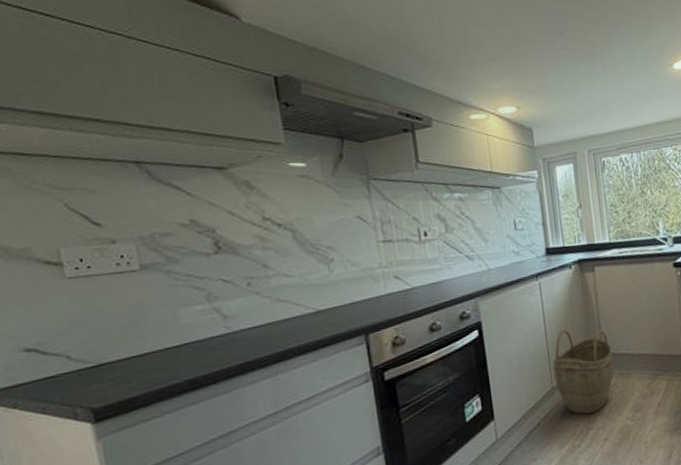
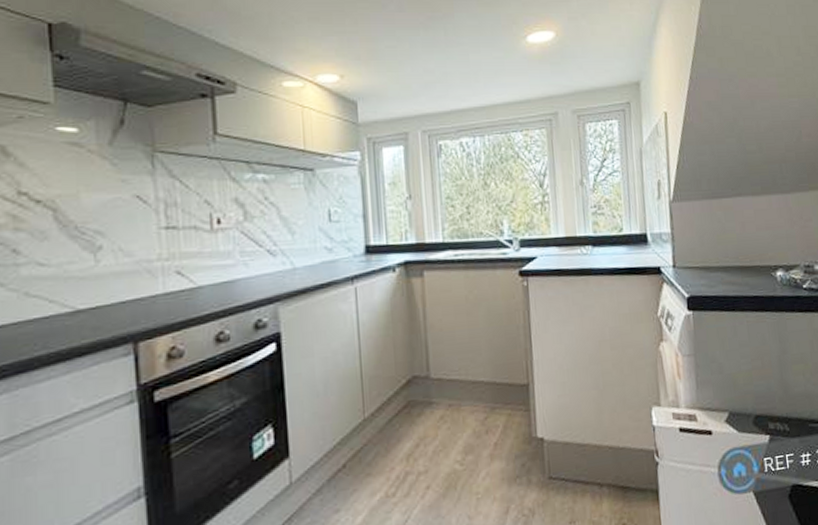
woven basket: present [553,330,614,415] -> none [366,347,442,455]

